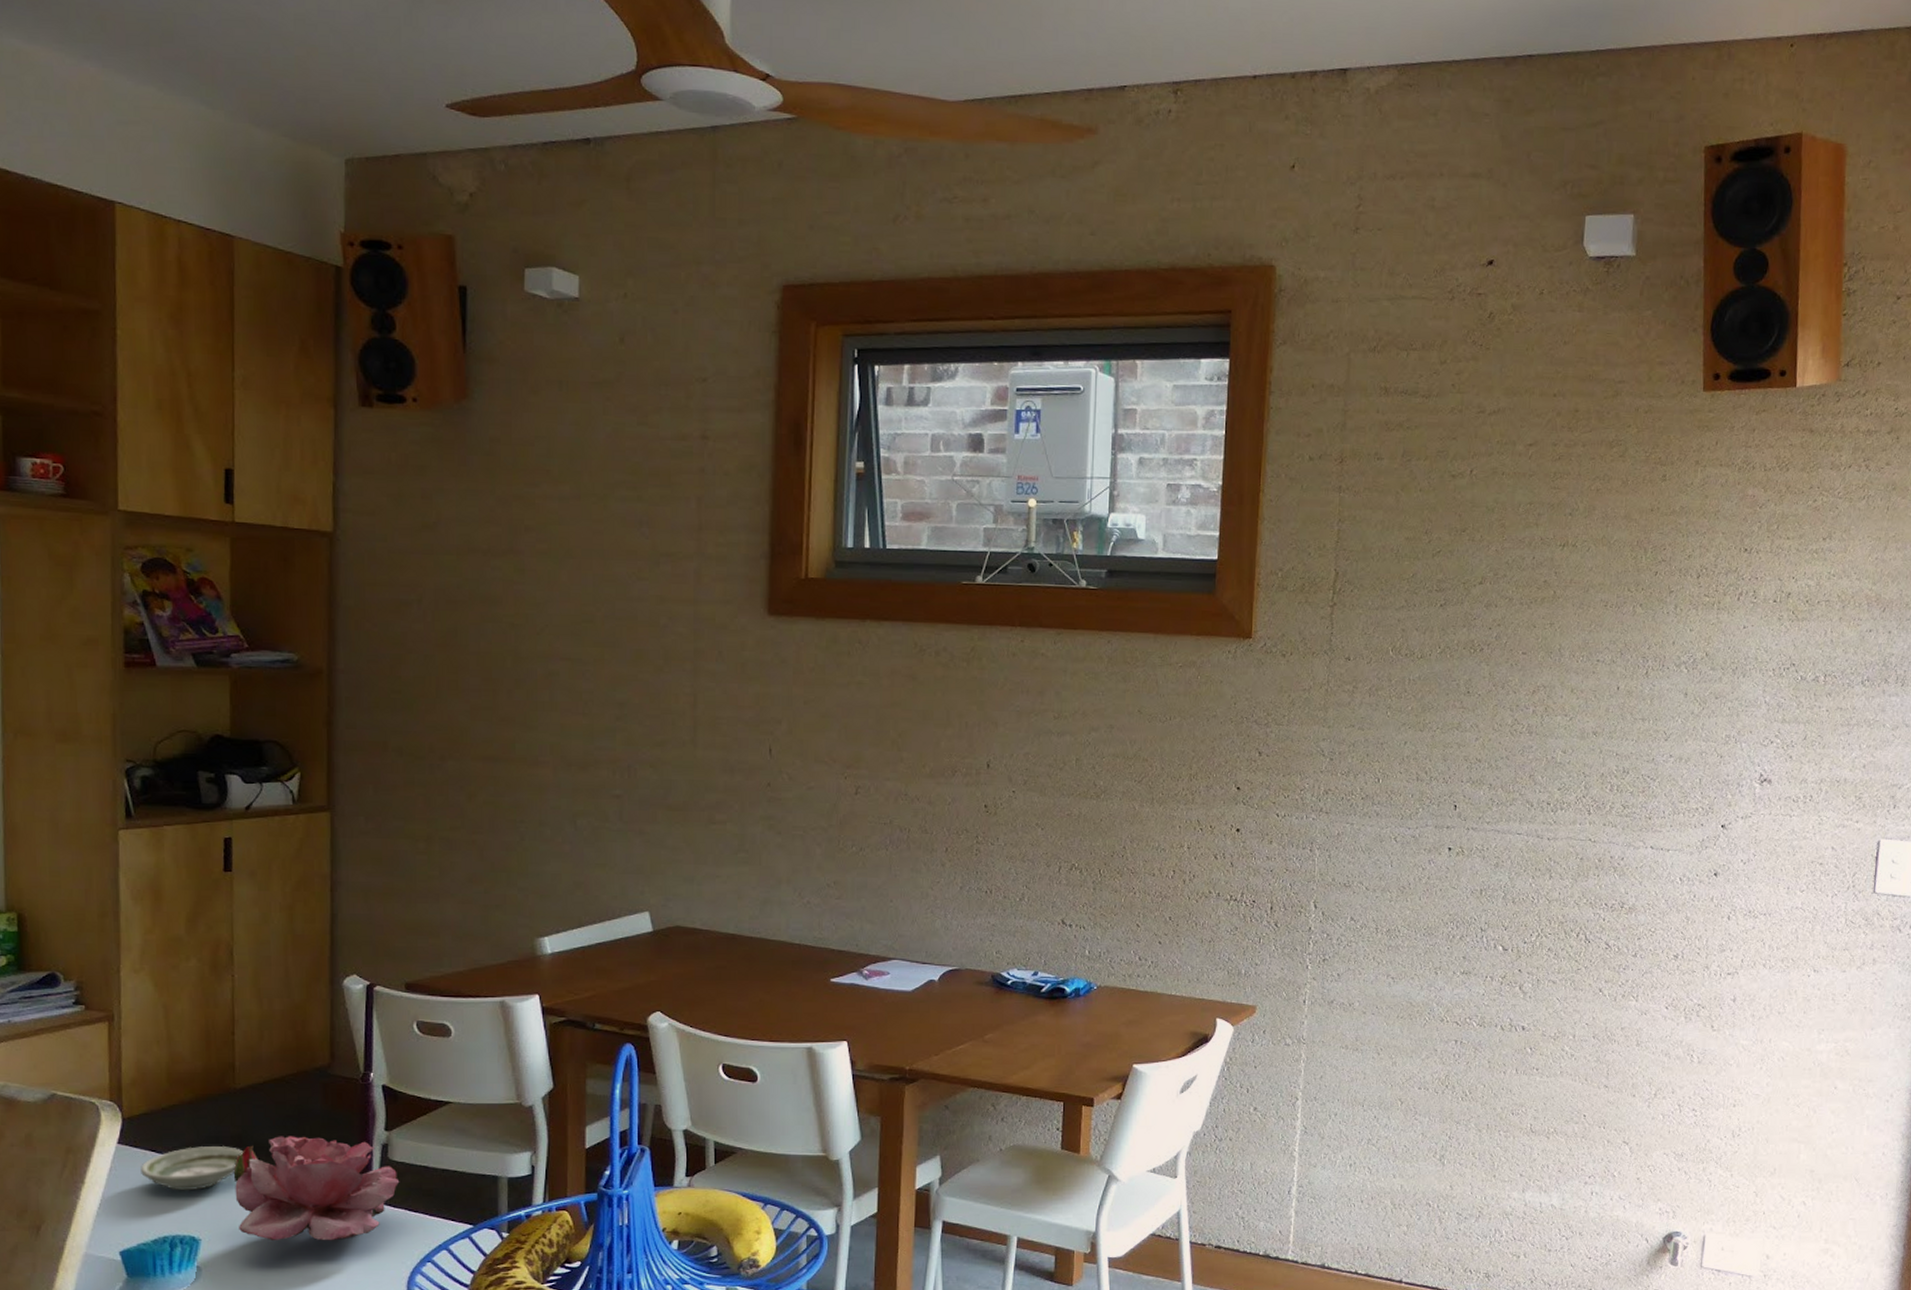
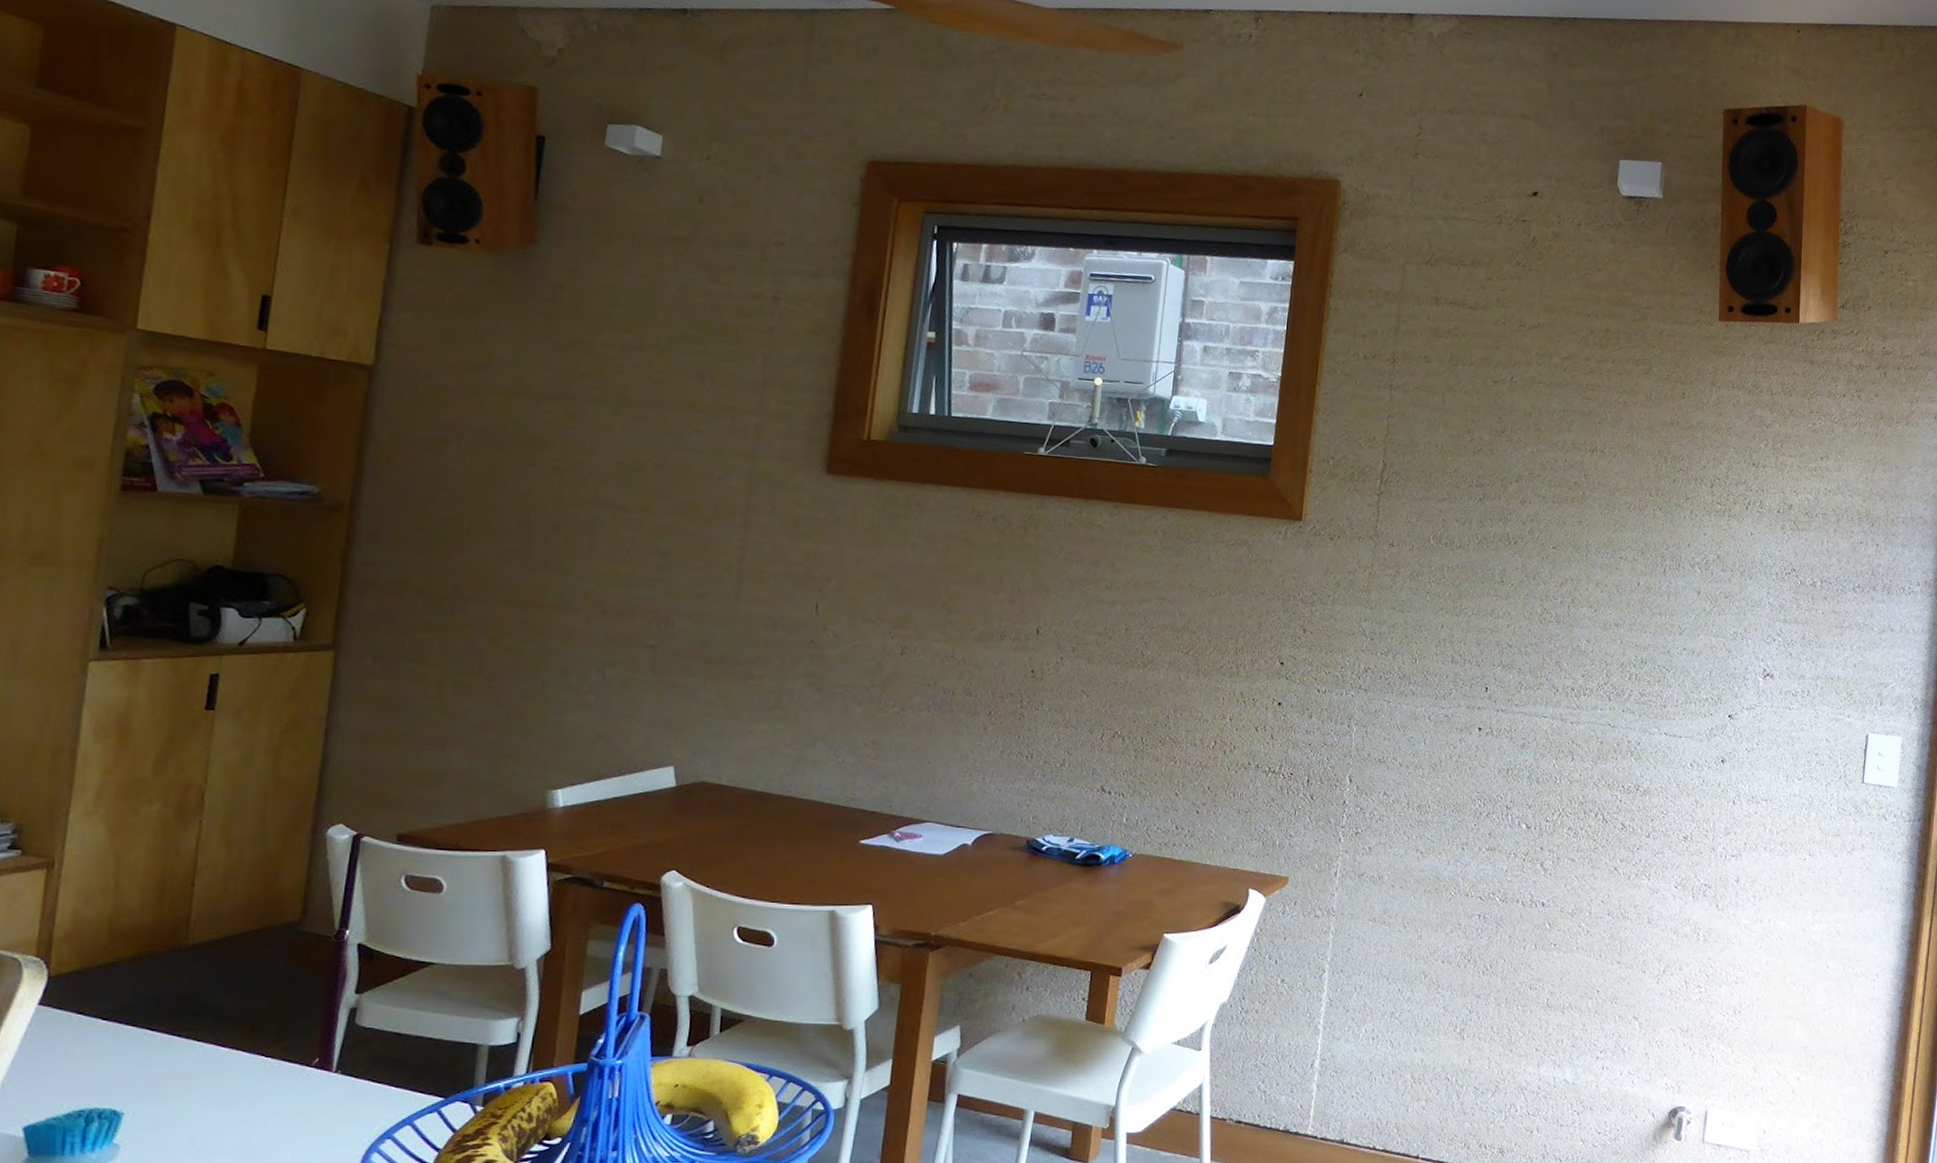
saucer: present [141,1146,243,1191] -> none [62,1009,186,1059]
flower: present [233,1136,400,1241] -> none [171,998,366,1115]

